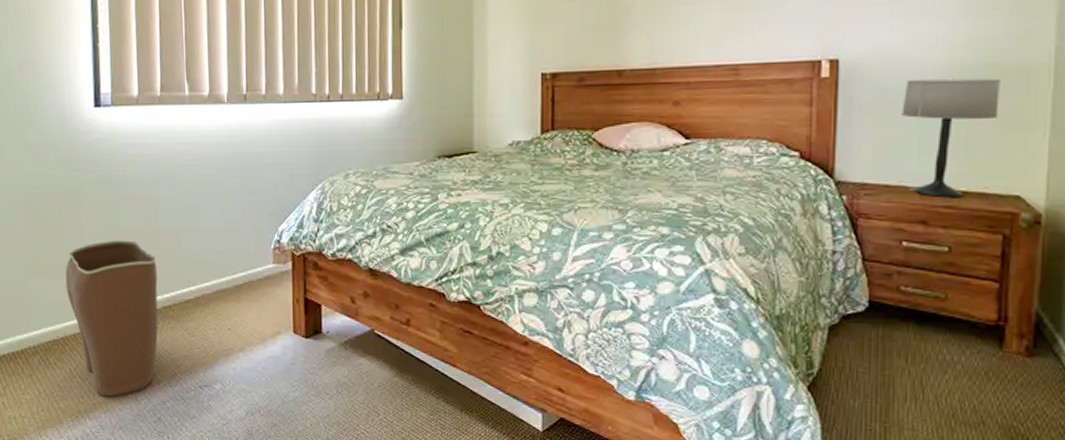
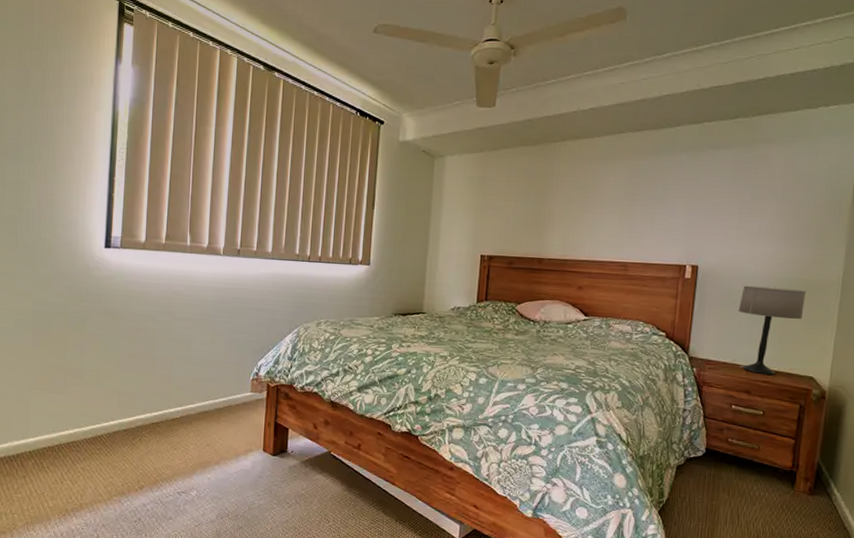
laundry basket: present [65,240,159,397] -> none [64,363,149,499]

